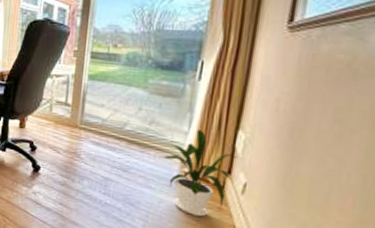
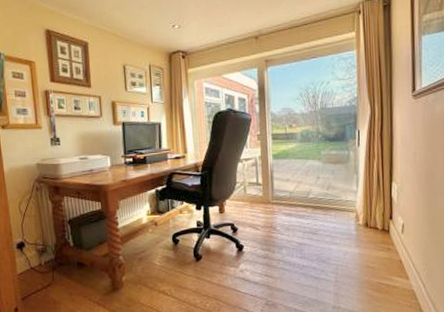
house plant: present [159,130,237,217] -> none [337,187,395,259]

